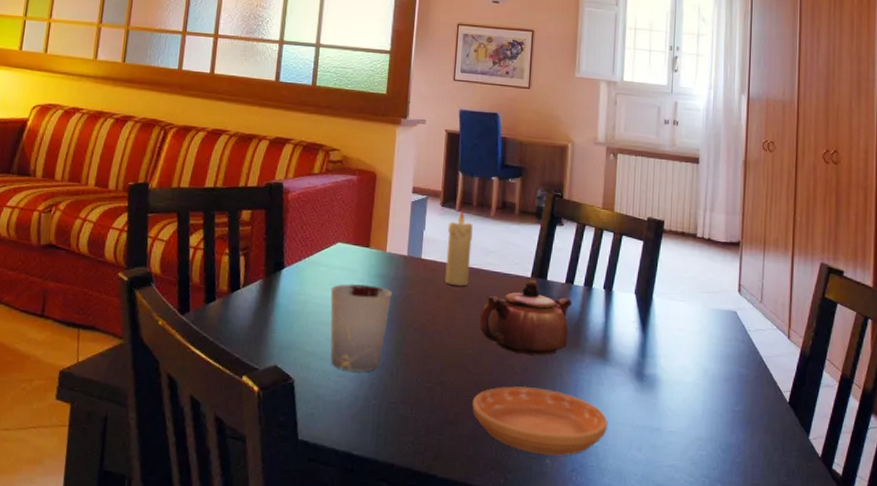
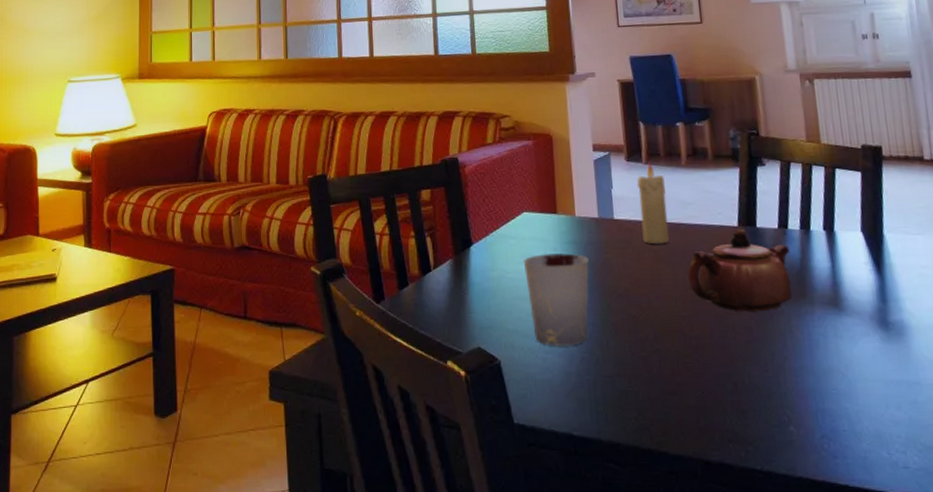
saucer: present [472,386,609,456] -> none [695,347,857,422]

